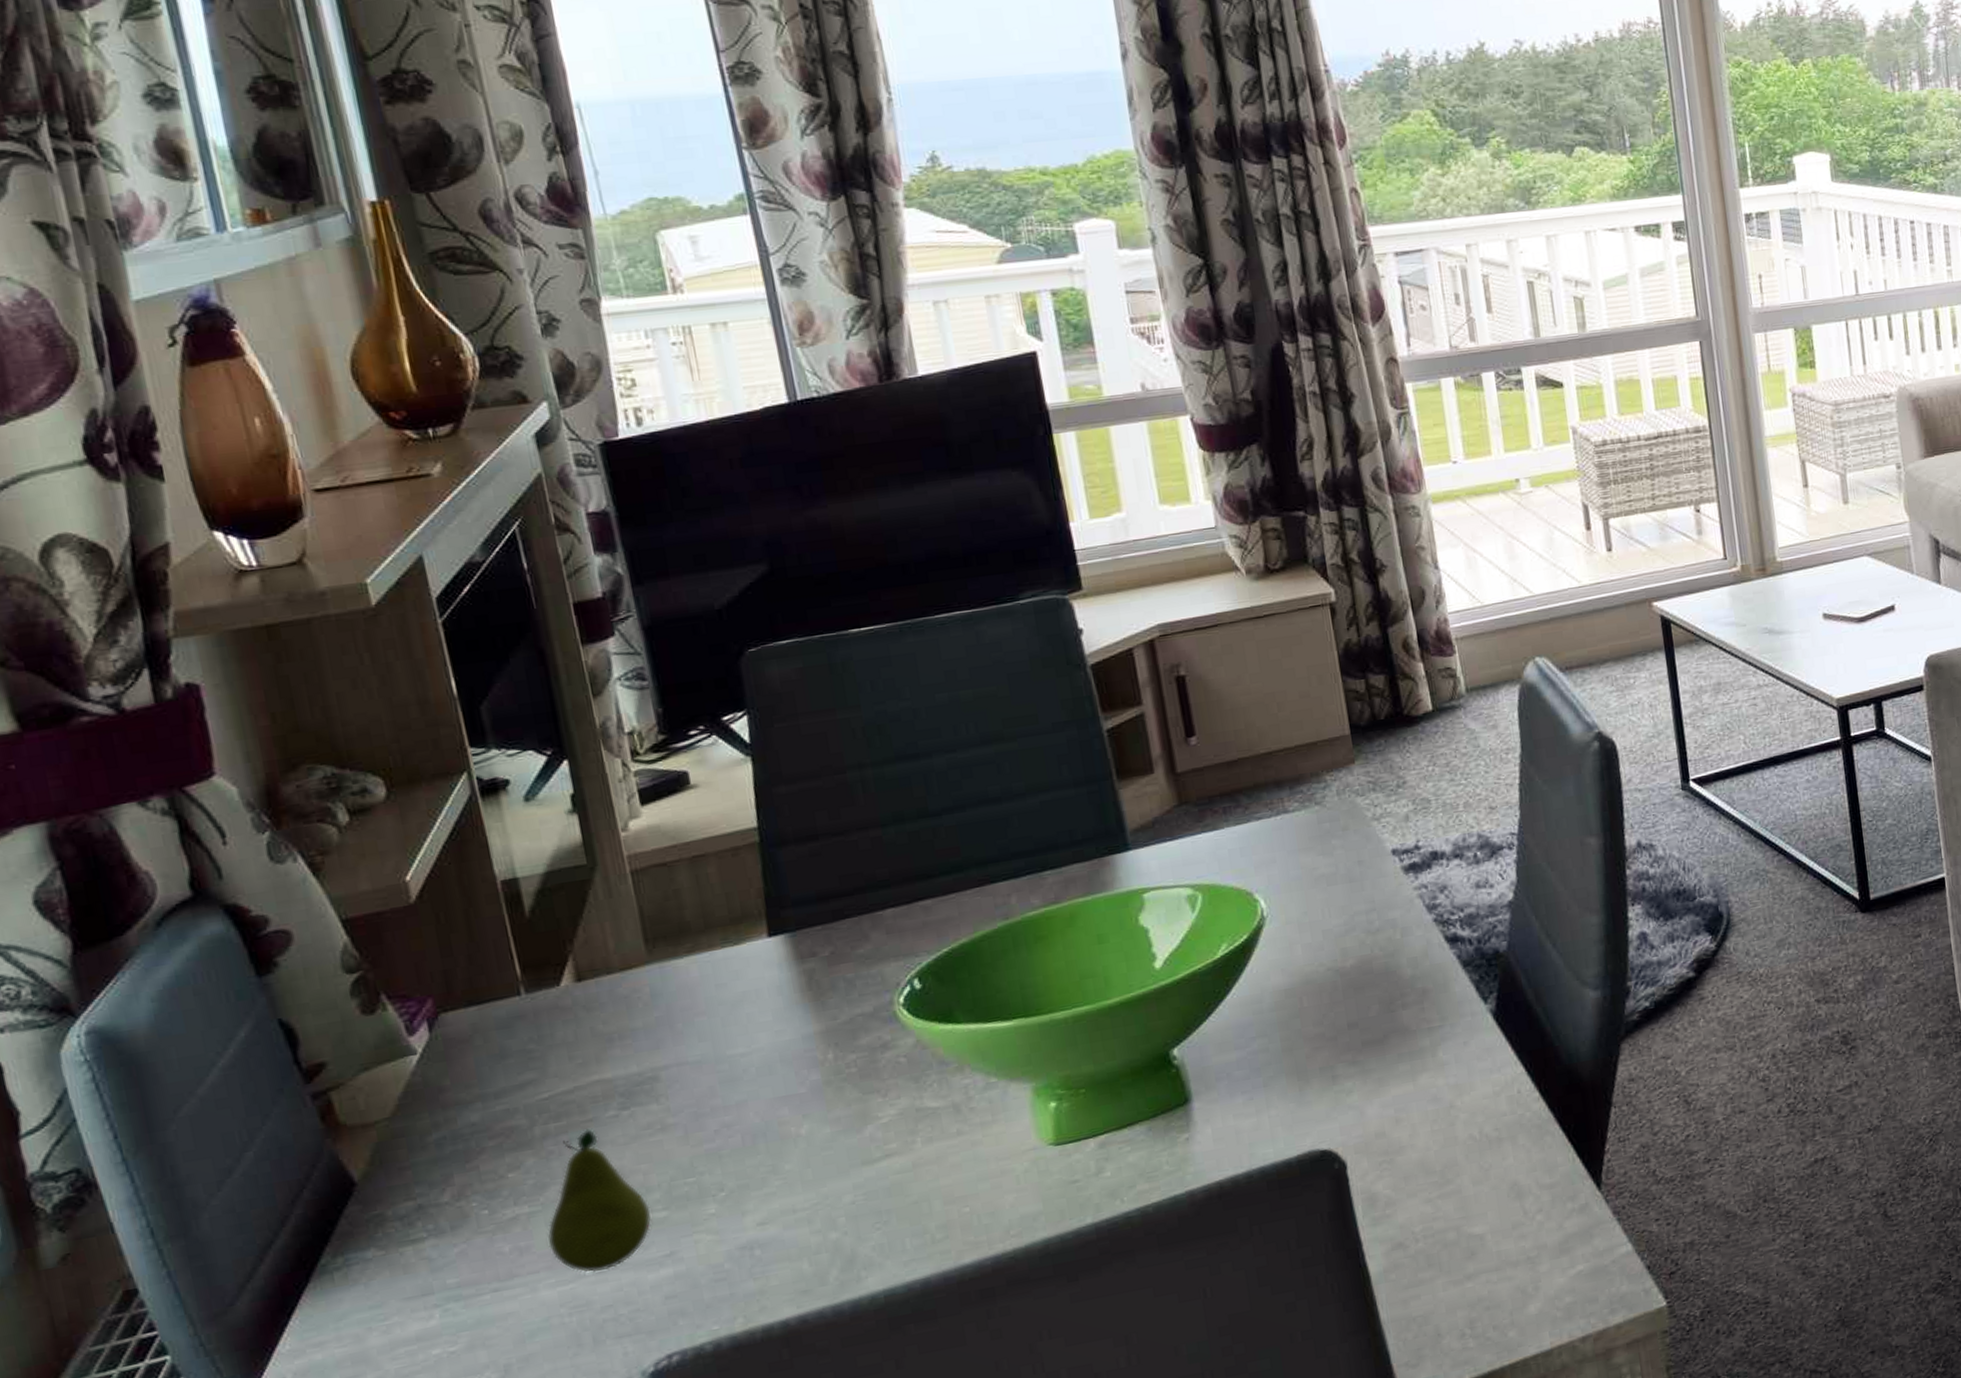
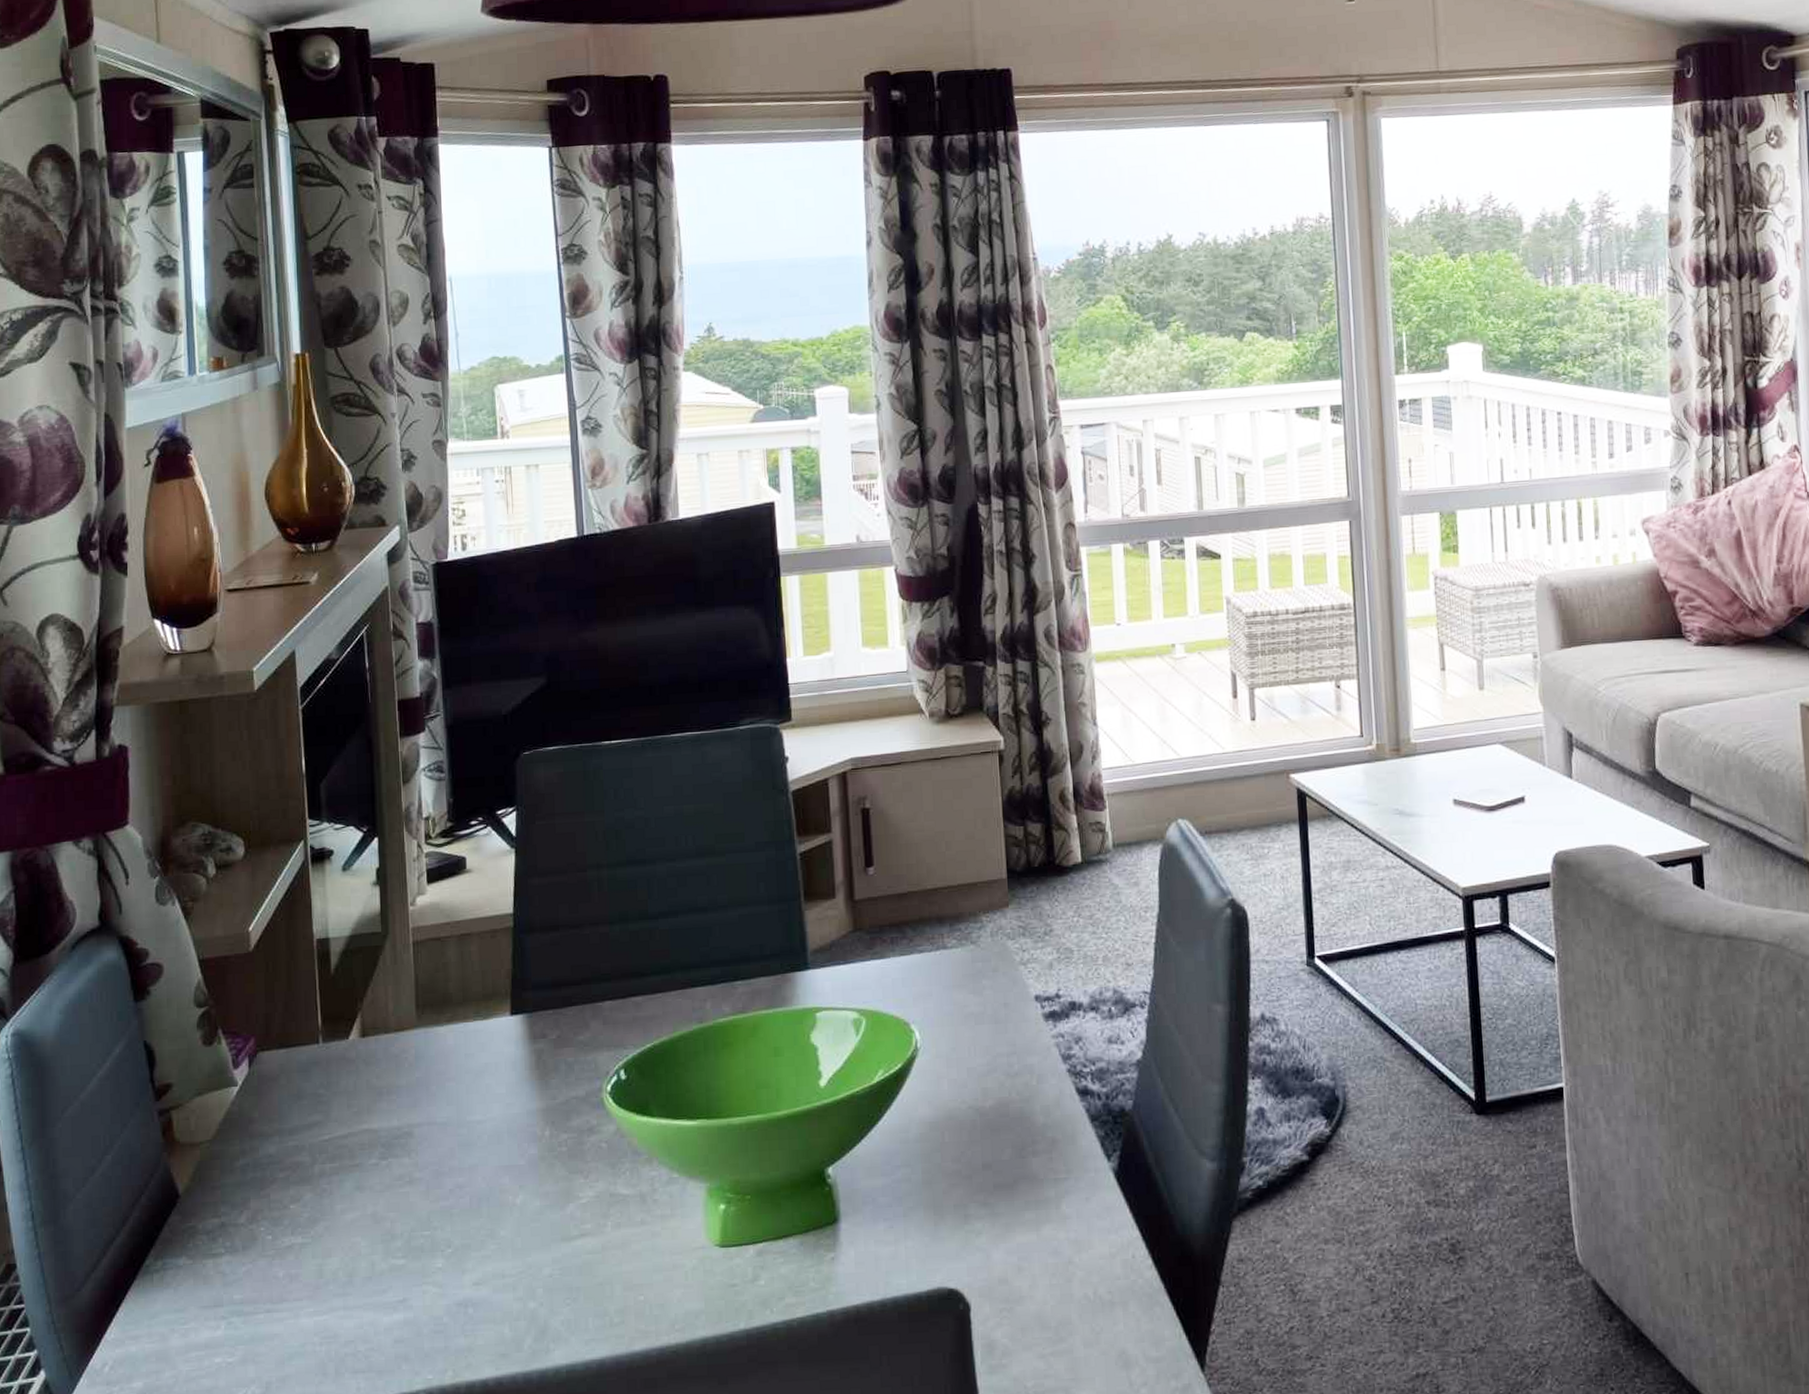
fruit: present [547,1129,652,1273] -> none [312,1173,393,1308]

